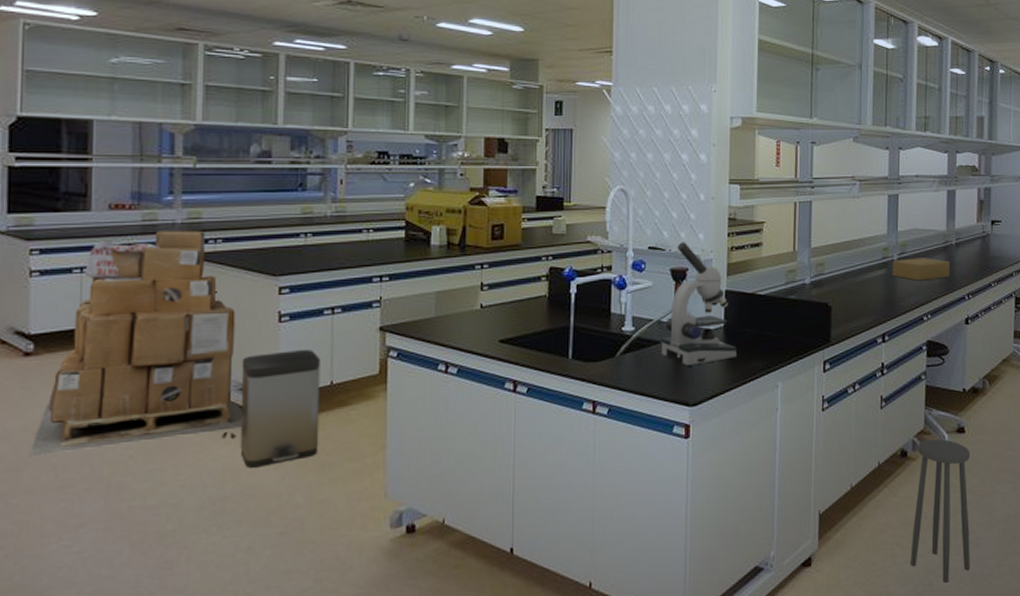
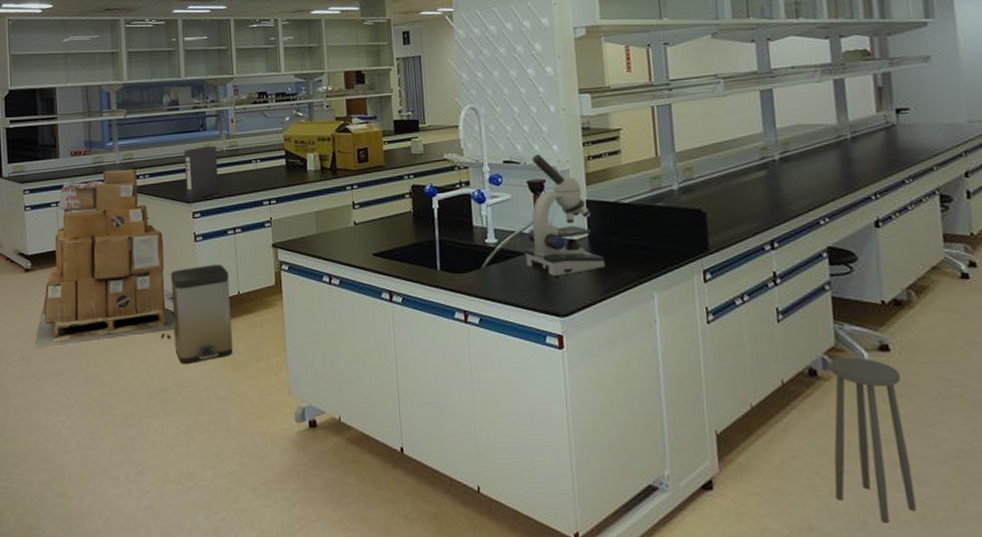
binder: none [272,209,318,273] -> present [183,145,219,201]
box: present [892,257,951,281] -> none [773,155,848,181]

